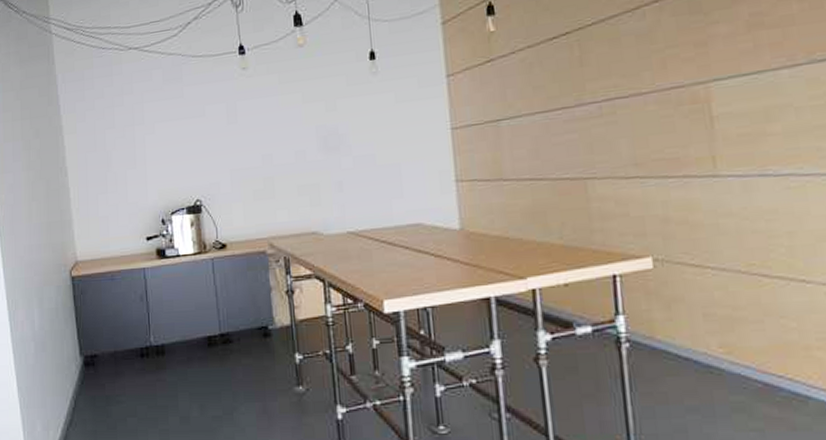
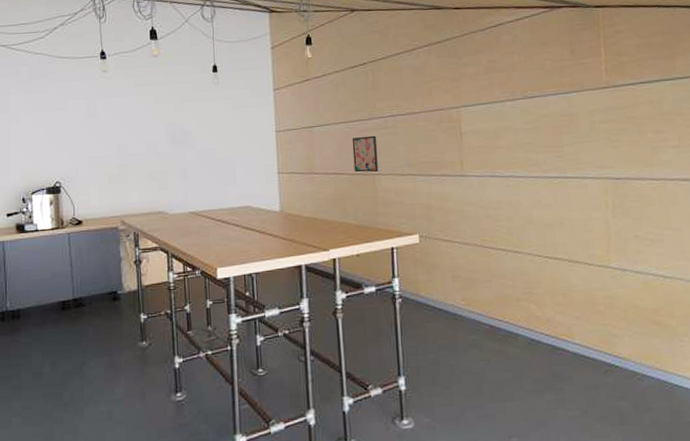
wall art: none [553,127,591,177] -> present [352,135,378,173]

